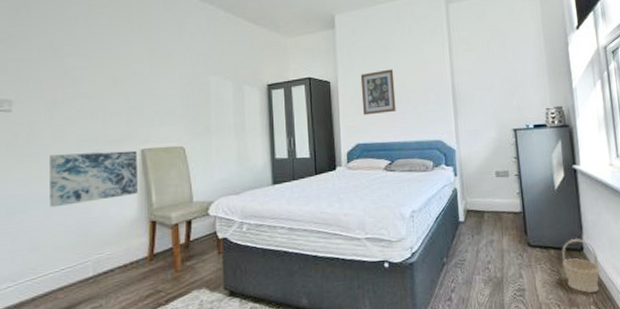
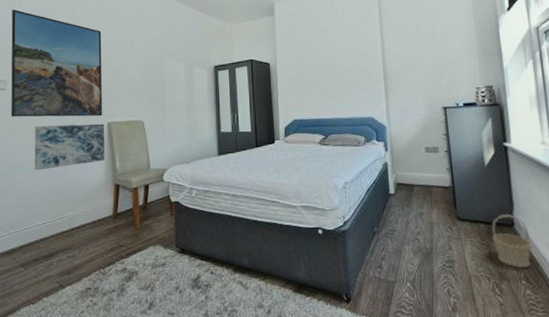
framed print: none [17,14,135,145] -> present [11,9,103,117]
wall art: present [360,69,396,115] -> none [297,51,330,94]

